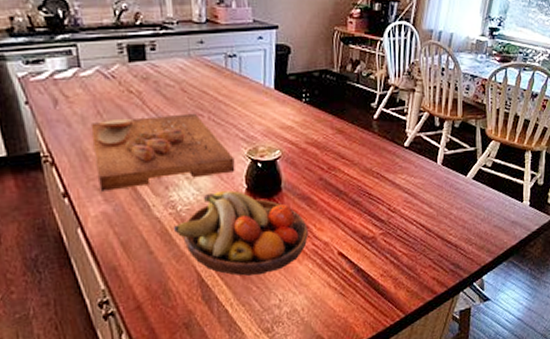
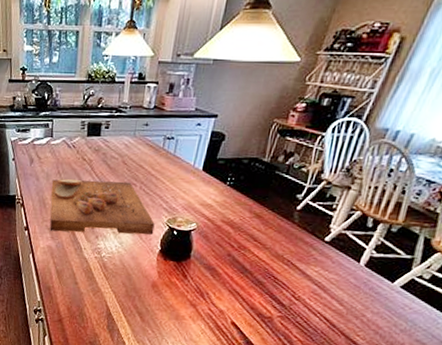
fruit bowl: present [174,190,308,276] -> none [96,247,207,323]

